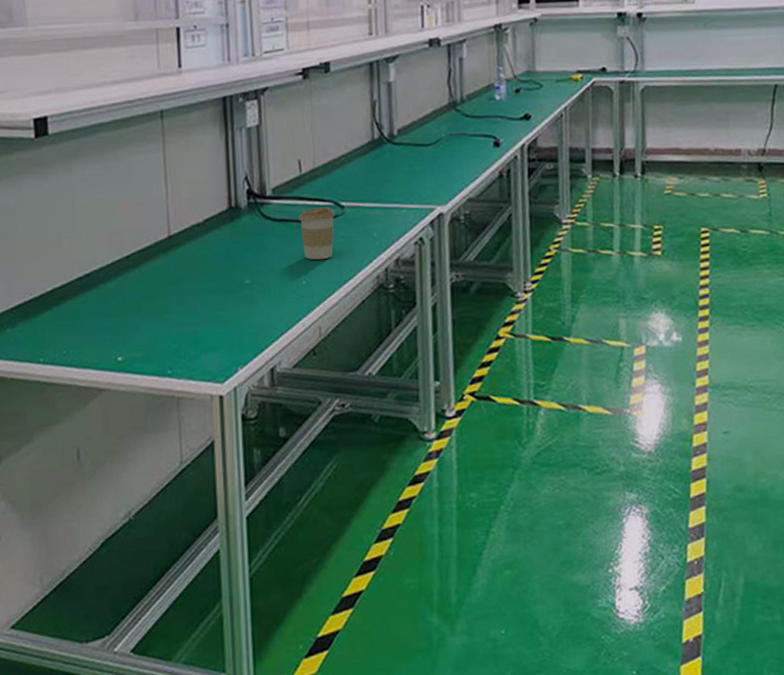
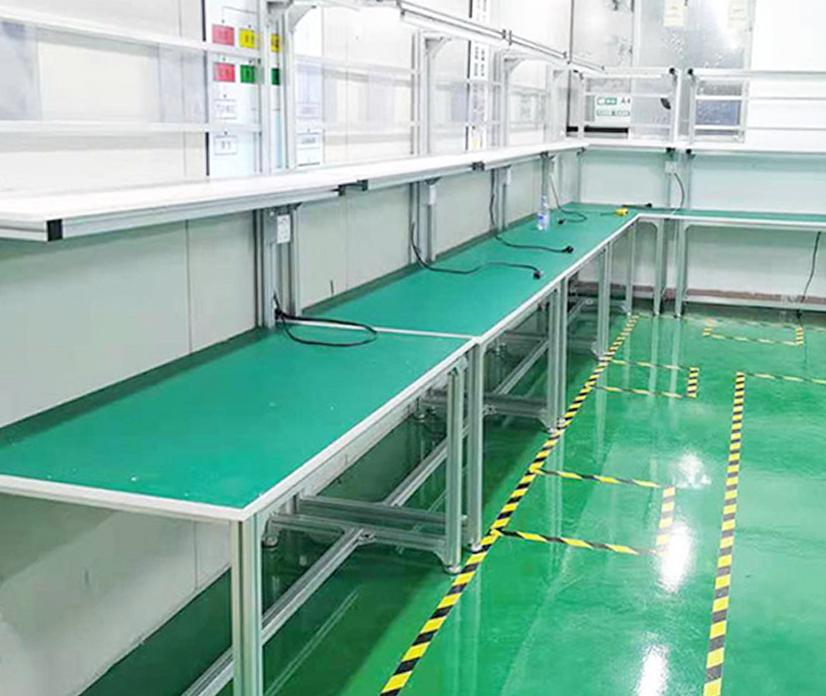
coffee cup: present [298,207,335,260] -> none [329,332,367,385]

